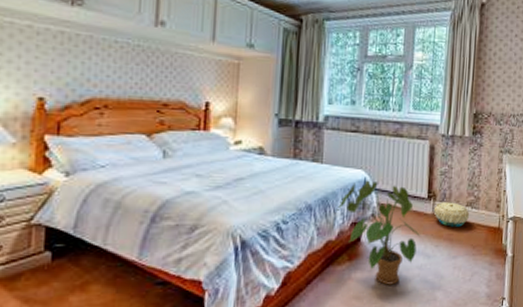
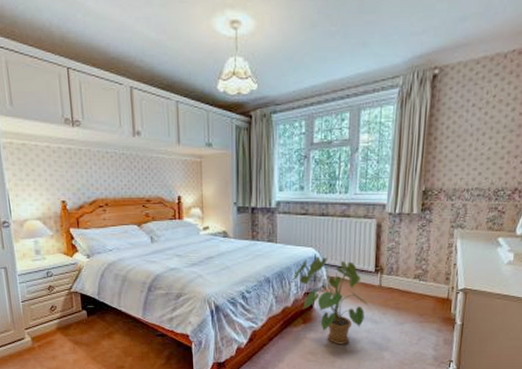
basket: present [433,202,470,227] -> none [380,275,418,297]

